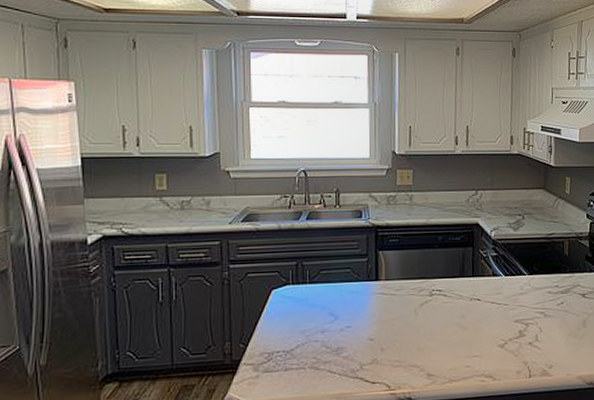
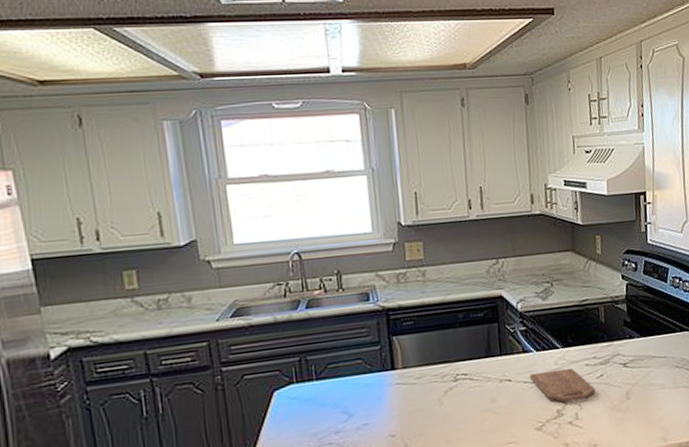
cutting board: none [497,293,555,324] -> present [530,368,596,402]

